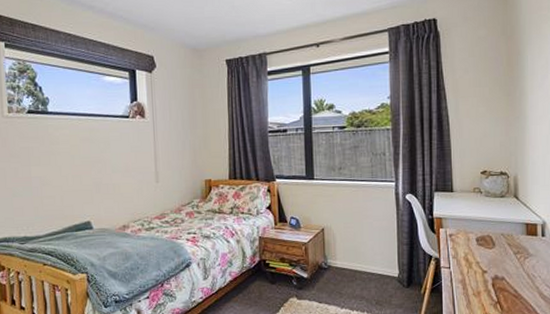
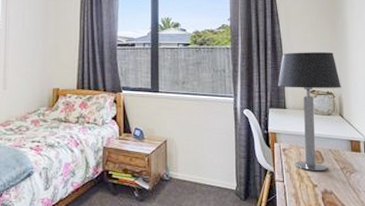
table lamp: none [443,128,517,257] -> present [277,52,341,171]

